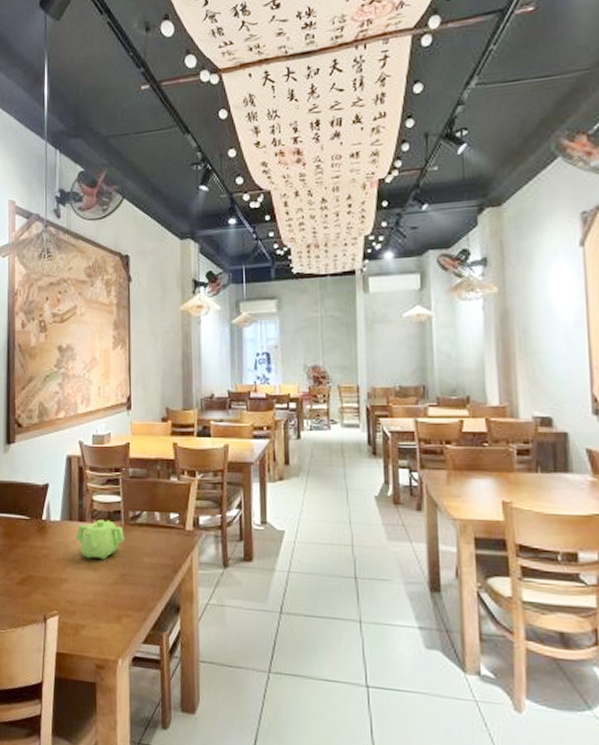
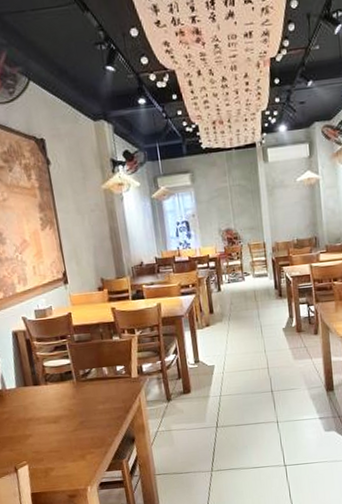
teapot: present [75,519,125,560] -> none [32,380,79,415]

